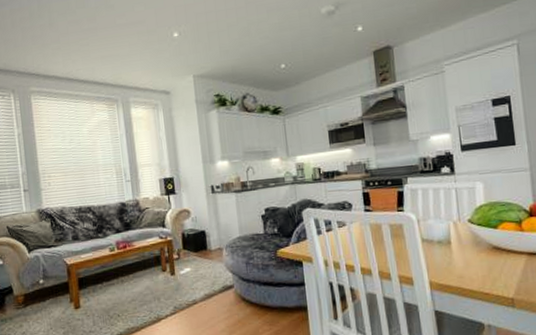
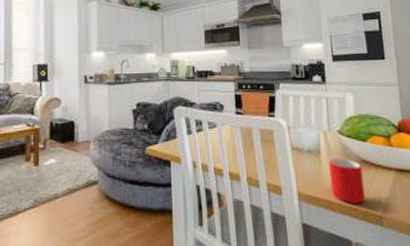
mug: none [459,246,497,289] -> present [328,158,365,203]

